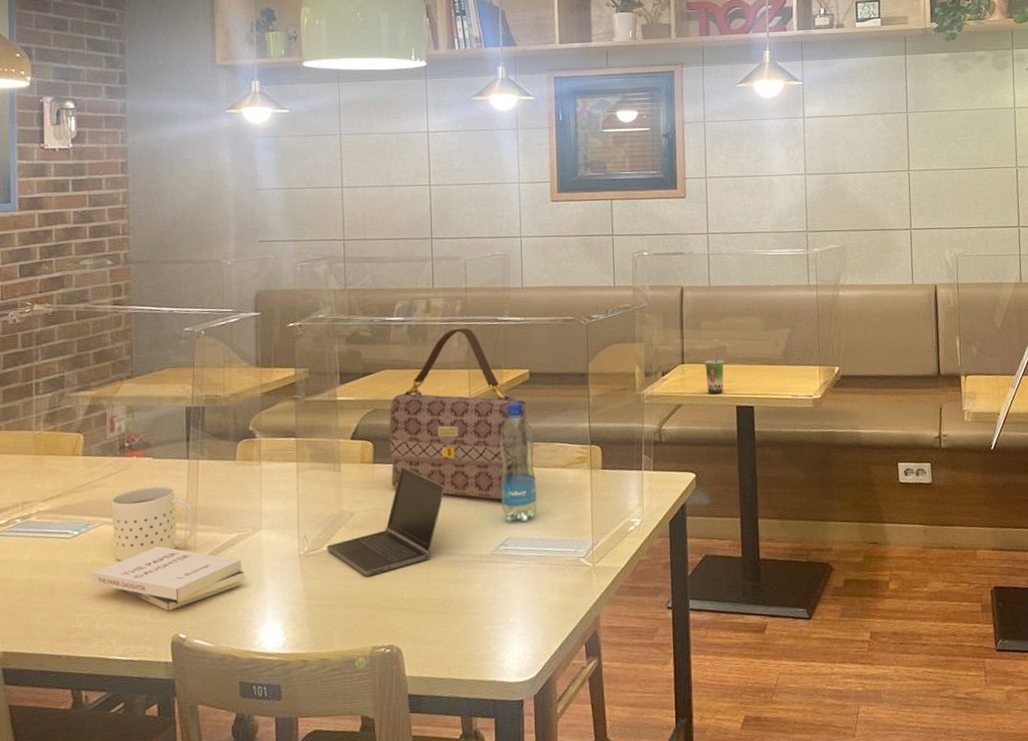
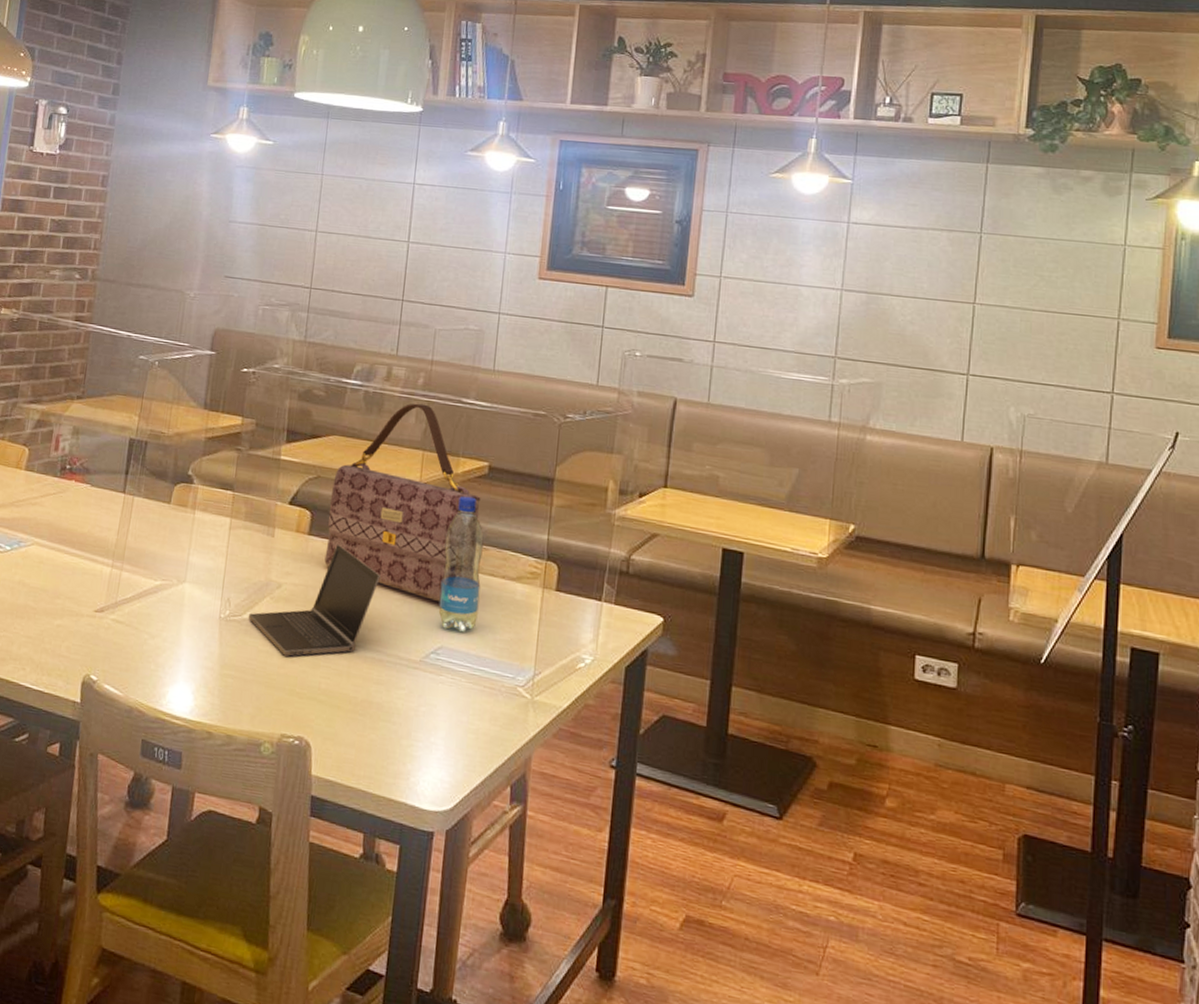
books: present [91,546,245,611] -> none [15,578,163,648]
mug: present [111,486,195,562] -> none [41,513,123,587]
beverage cup: present [704,353,725,394] -> none [690,482,716,531]

